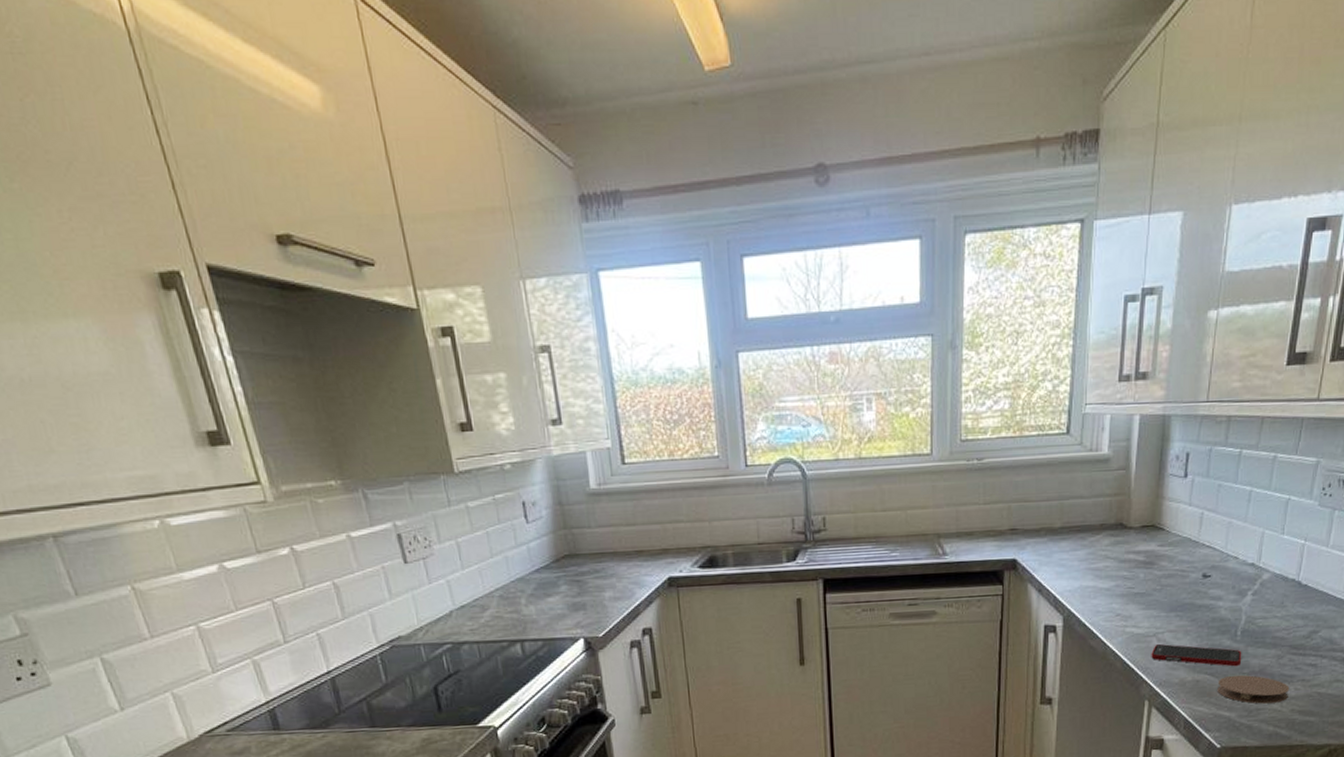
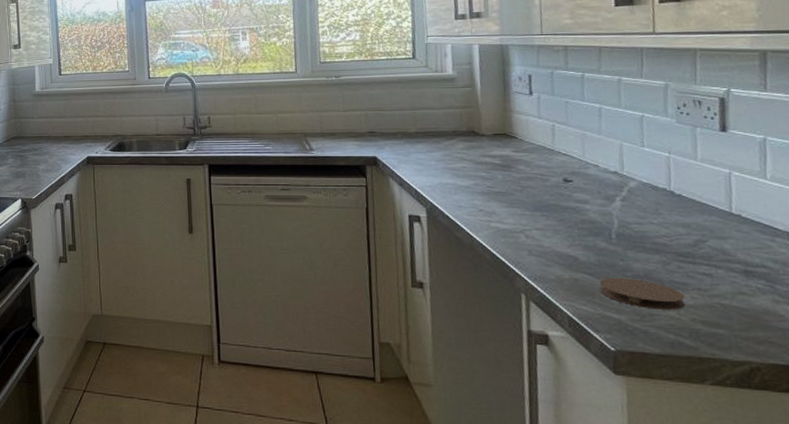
cell phone: present [1151,644,1242,667] -> none [521,241,622,269]

